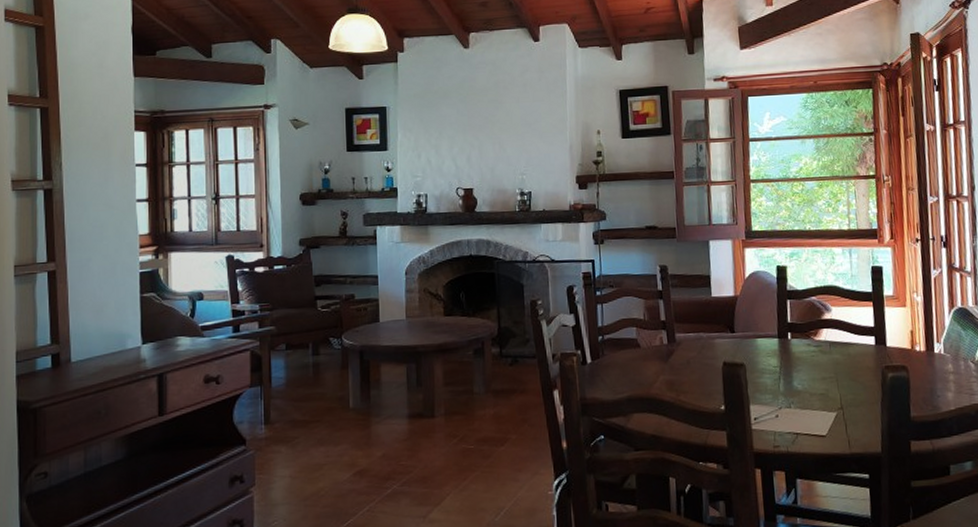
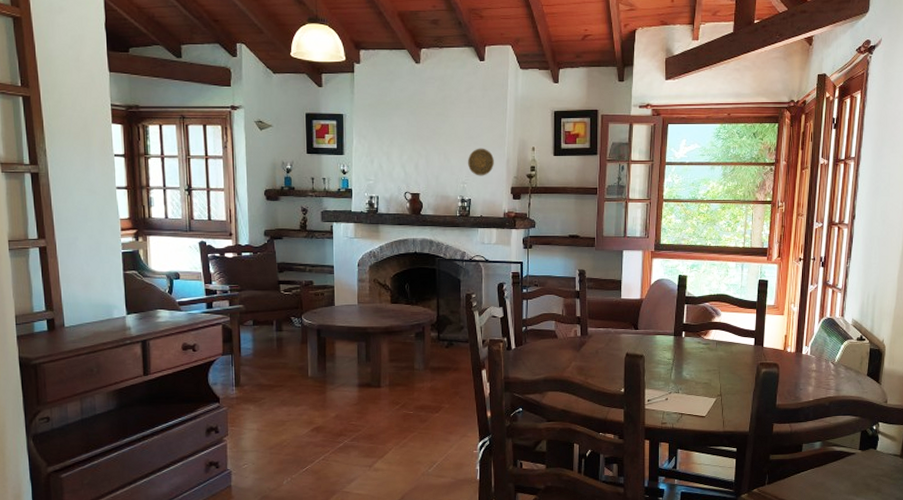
decorative plate: none [526,134,556,166] -> present [468,148,494,176]

